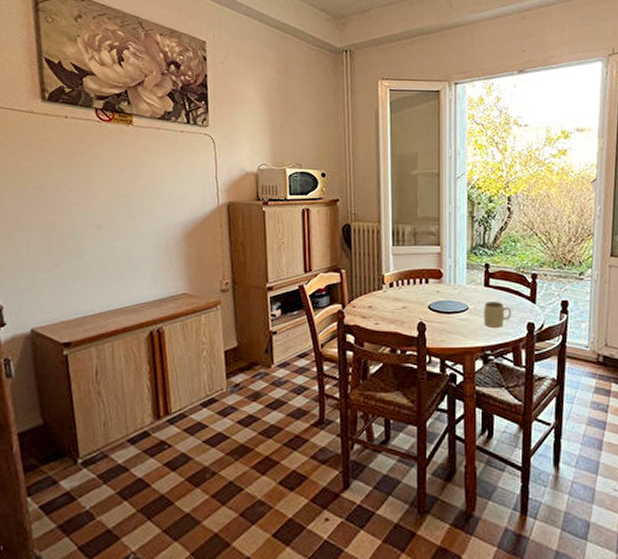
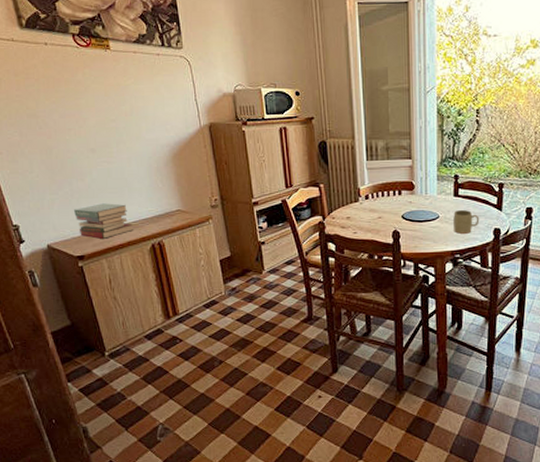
books: none [68,284,132,324] -> present [74,203,134,239]

